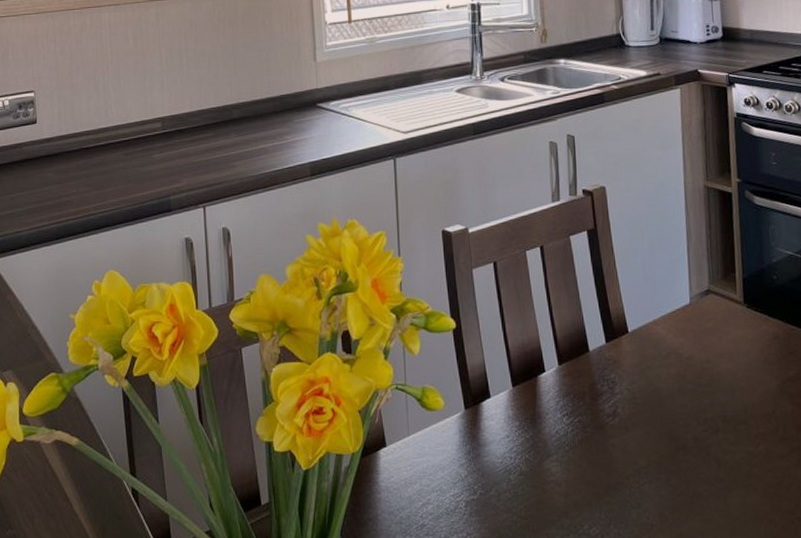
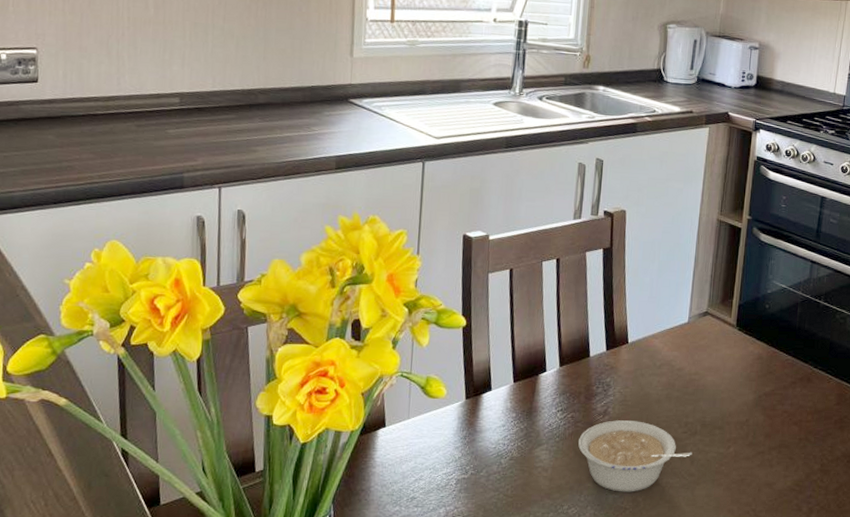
legume: none [590,421,718,506] -> present [578,420,692,492]

